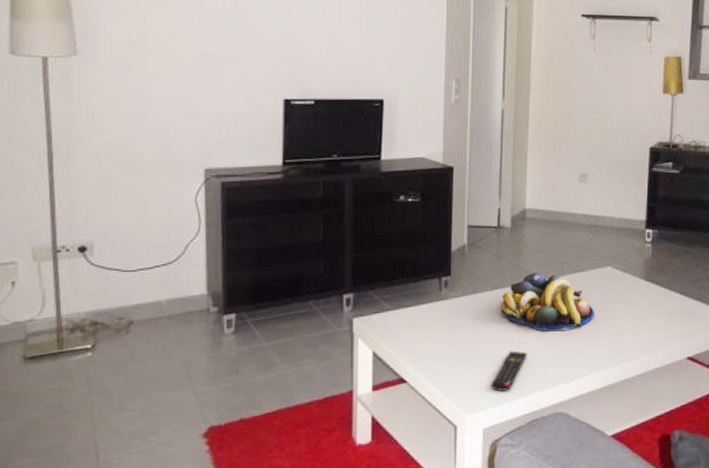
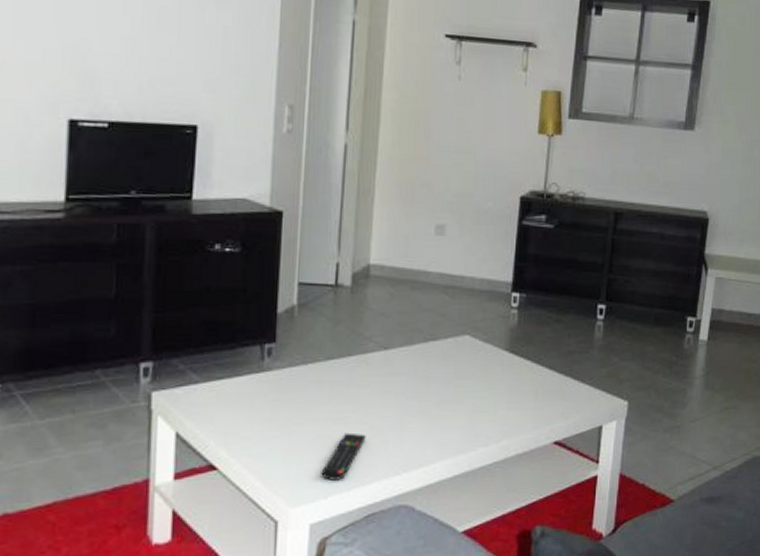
fruit bowl: present [501,273,594,332] -> none [336,341,448,411]

